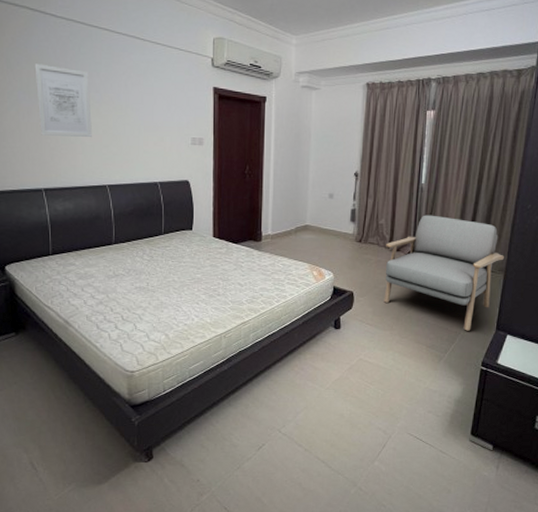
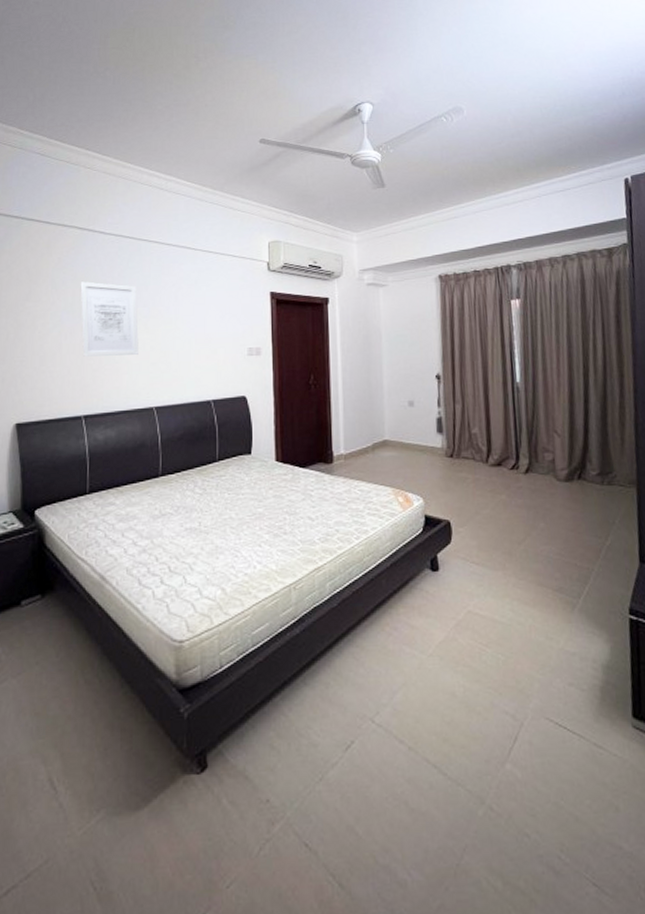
armchair: present [384,215,504,331] -> none [483,419,633,566]

